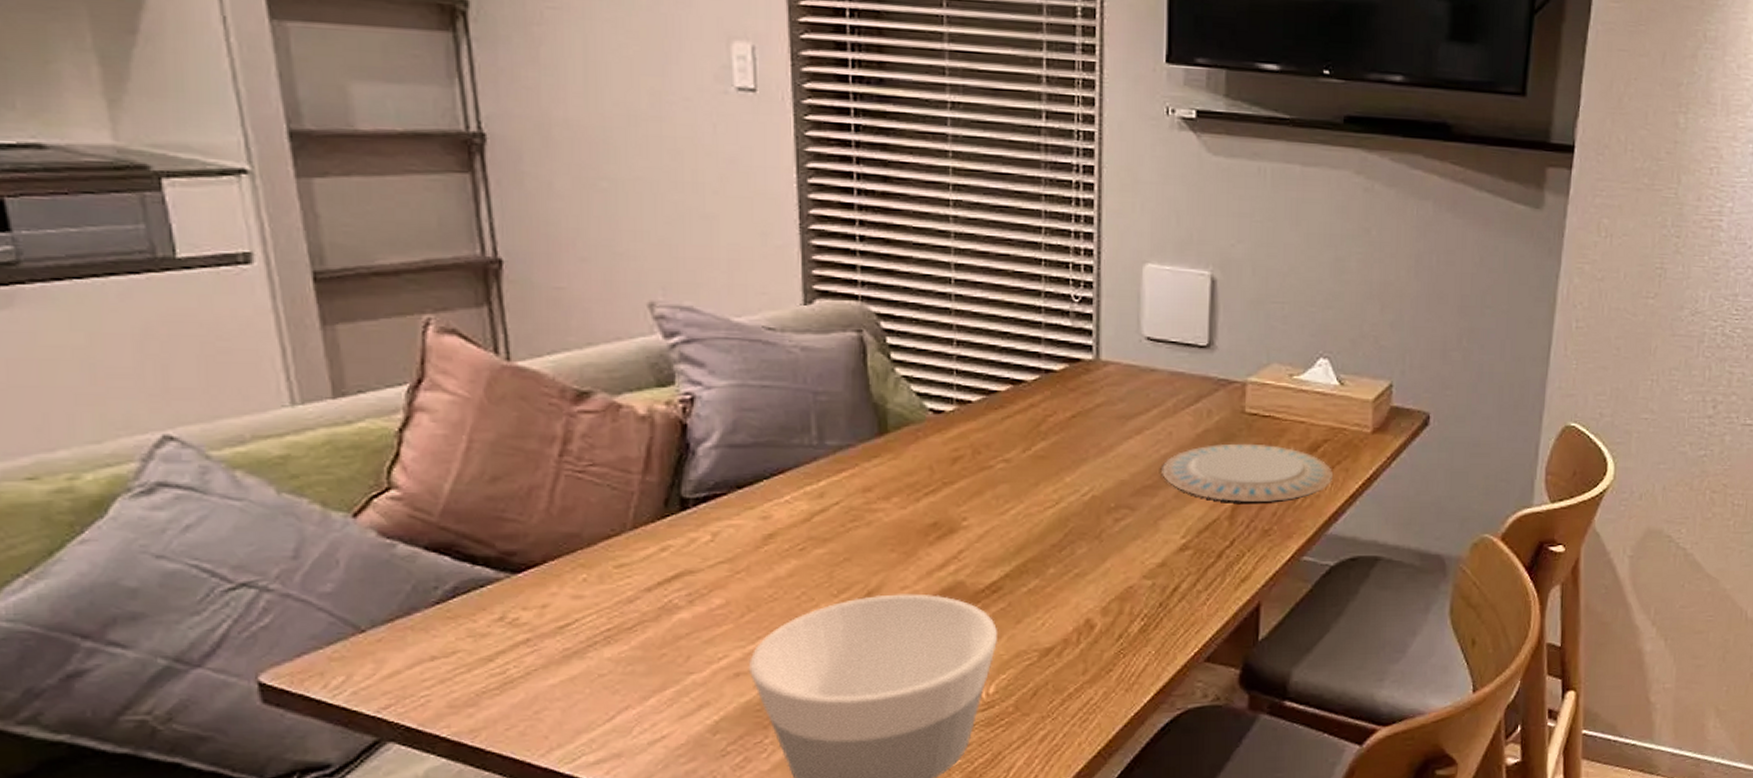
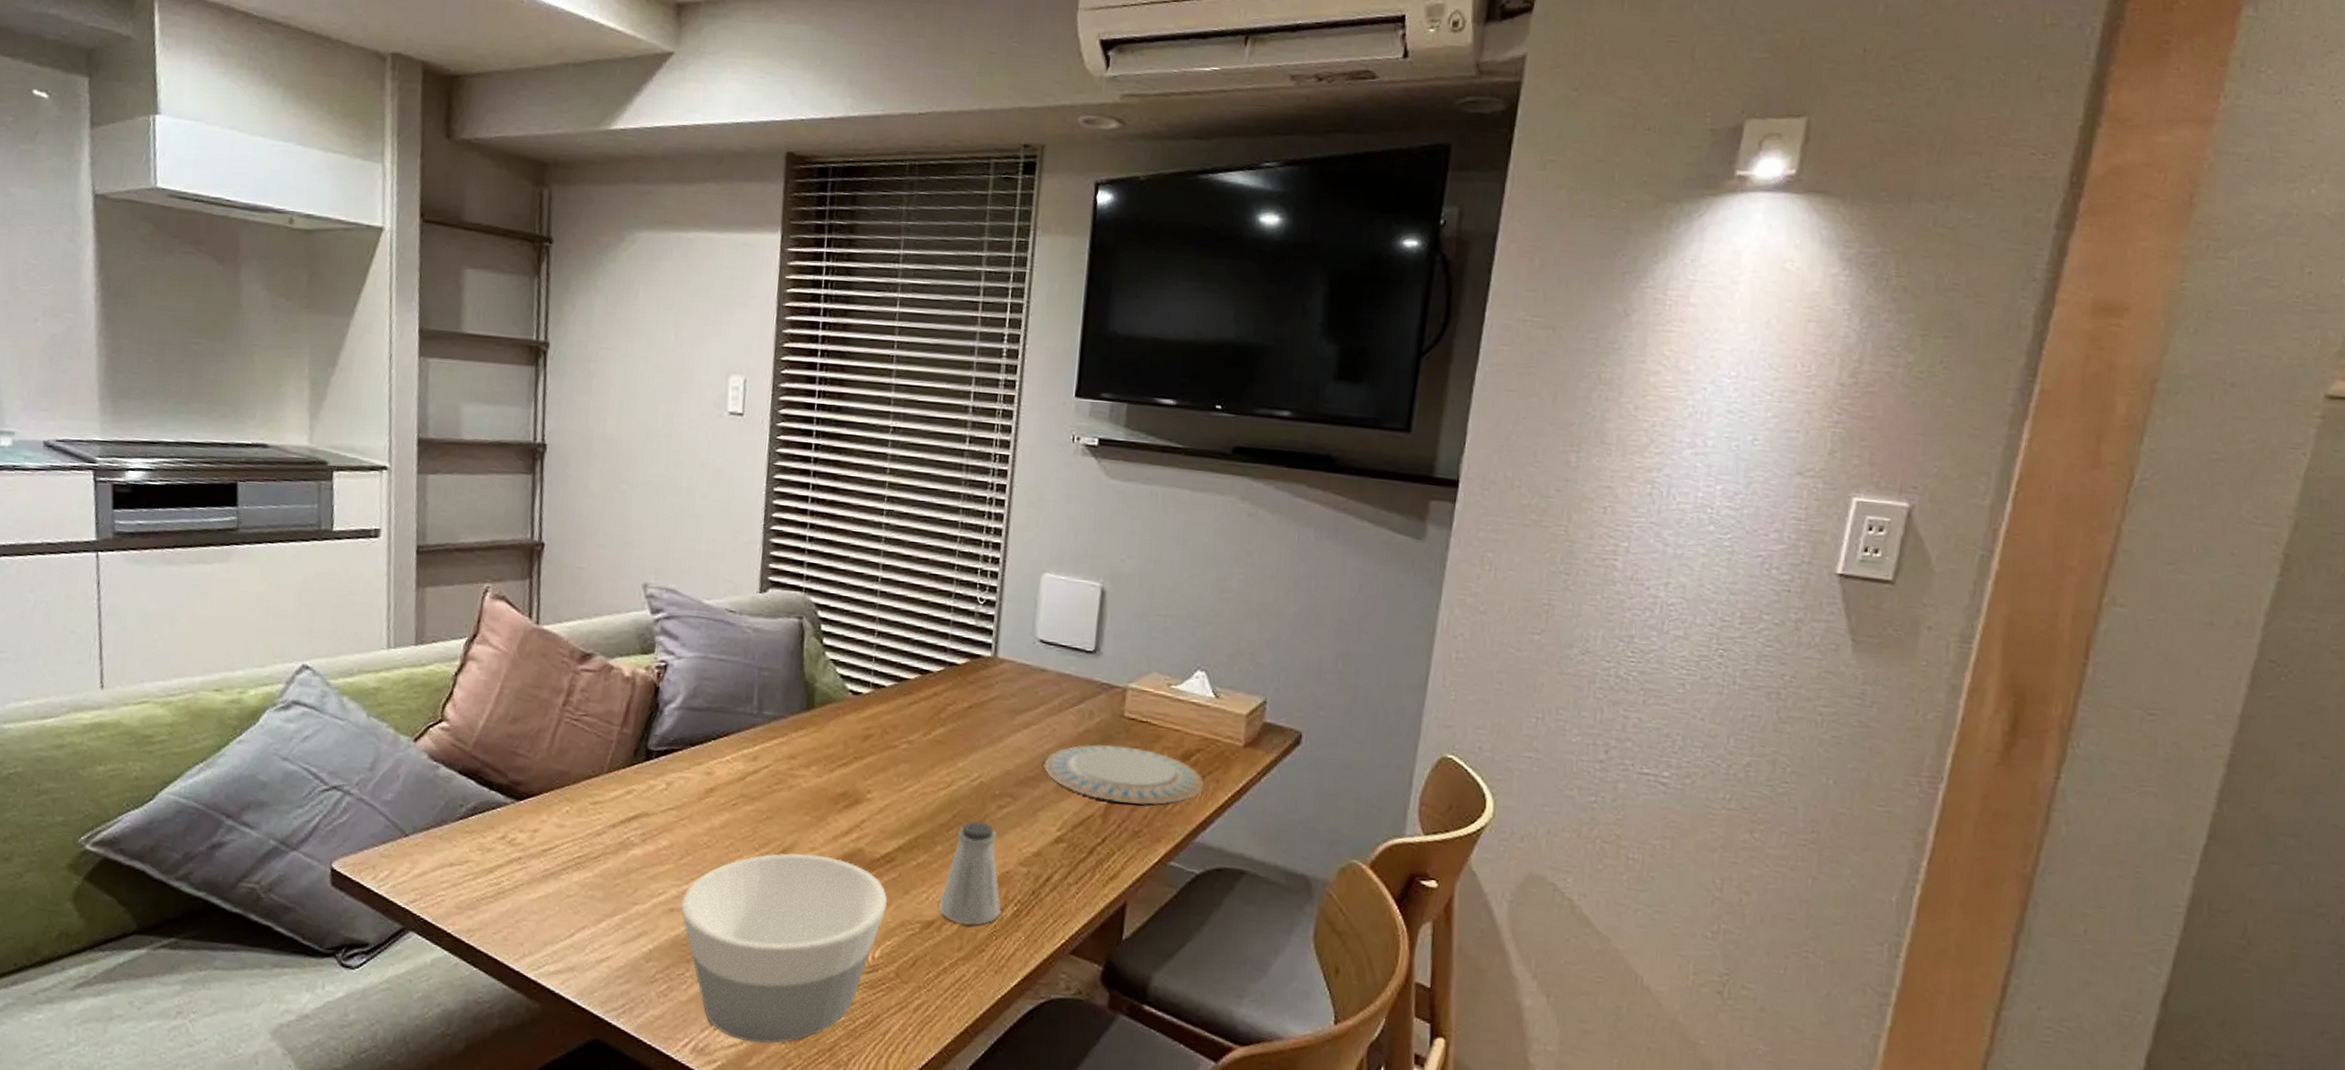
saltshaker: none [1057,538,1127,647] -> present [939,821,1001,925]

